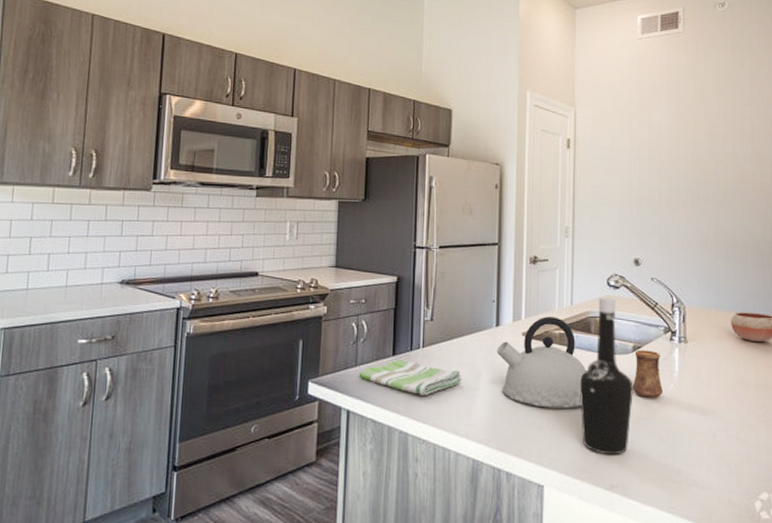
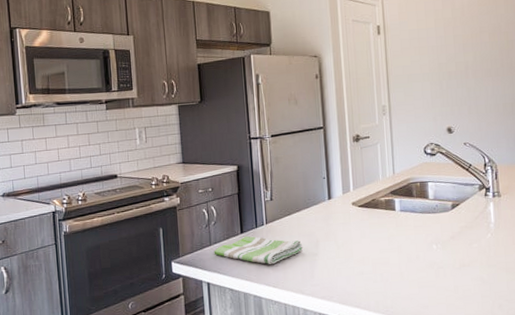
kettle: present [496,316,586,408] -> none [330,186,412,265]
bottle: present [579,298,633,455] -> none [406,164,455,299]
cup: present [632,350,663,398] -> none [453,206,482,248]

